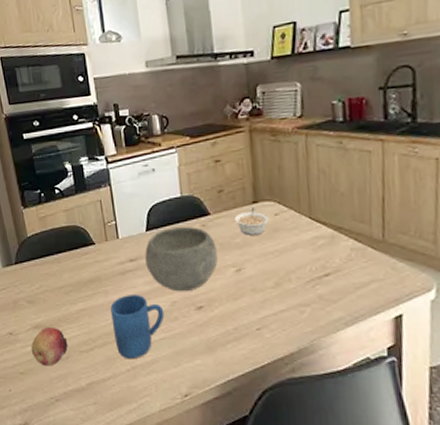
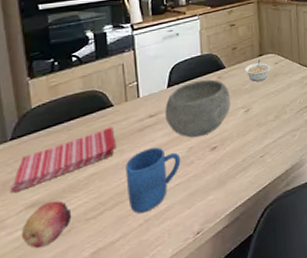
dish towel: none [19,265,101,313] -> present [9,126,117,194]

